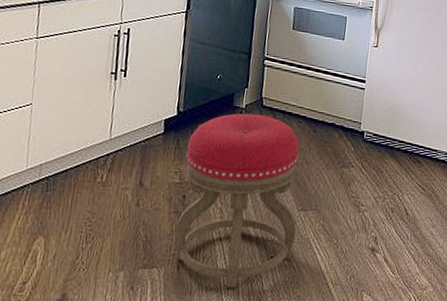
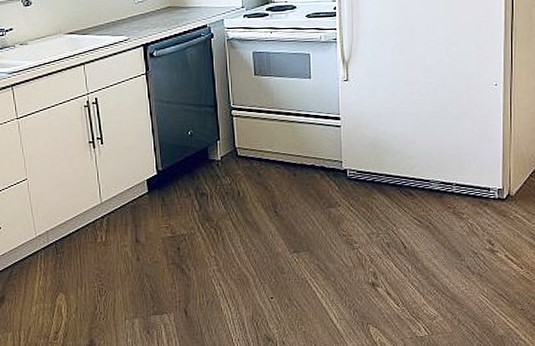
stool: present [174,113,299,288] -> none [173,164,292,328]

